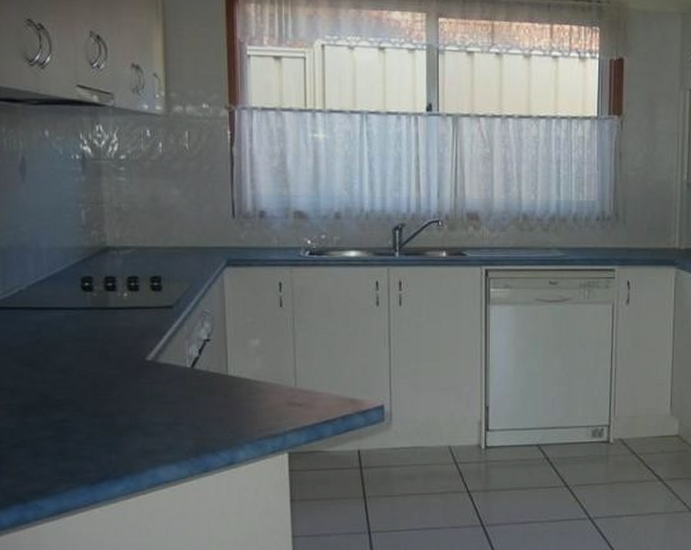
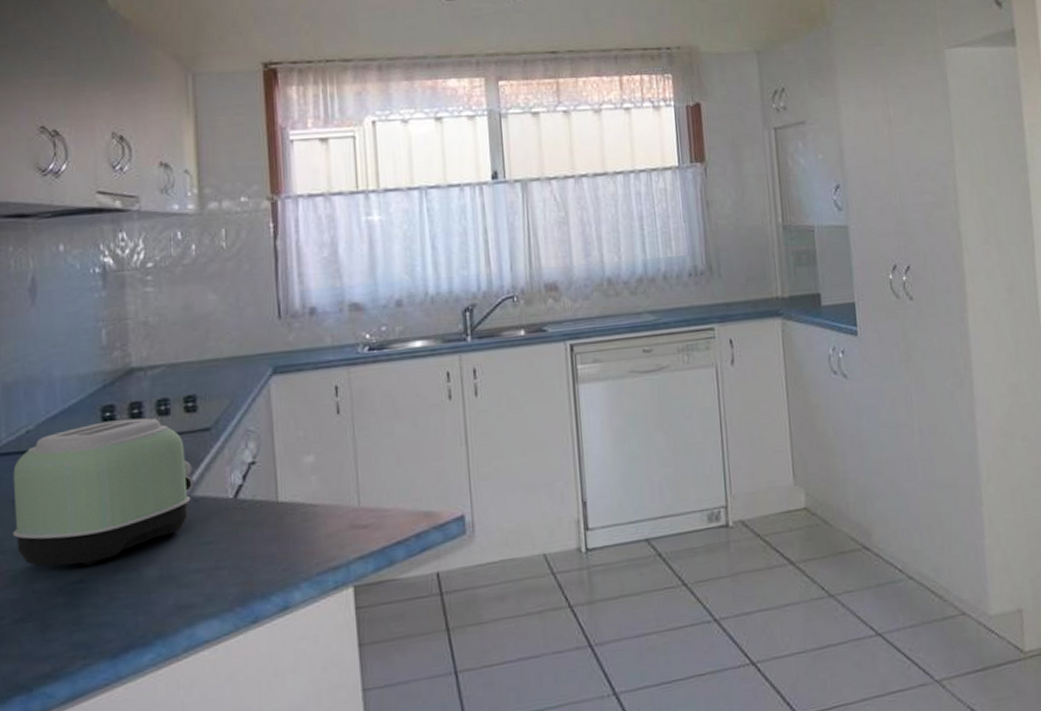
toaster: none [8,290,158,408] -> present [12,418,194,567]

